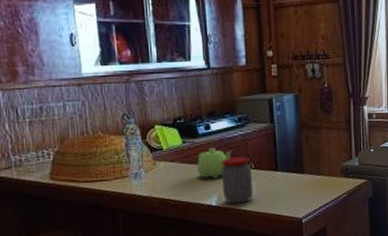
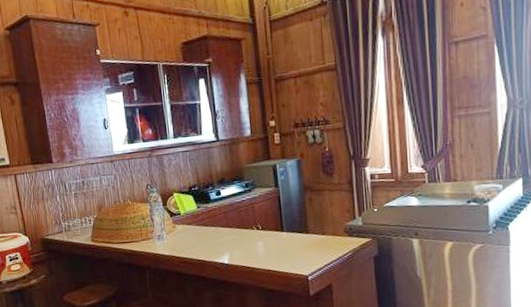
teapot: present [196,148,233,179] -> none [210,212,242,239]
jar: present [221,156,254,204] -> none [231,218,262,262]

